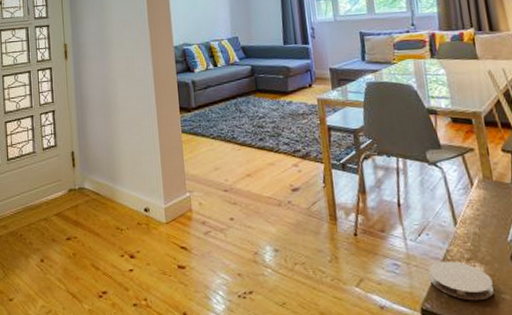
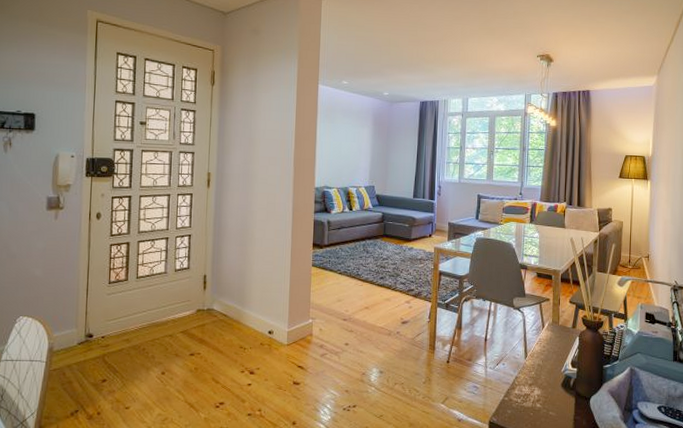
coaster: present [429,261,494,301] -> none [500,385,545,416]

